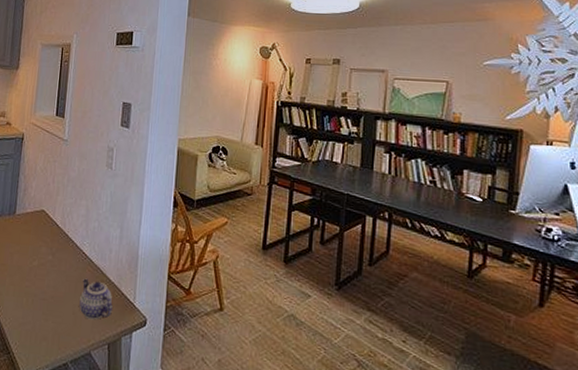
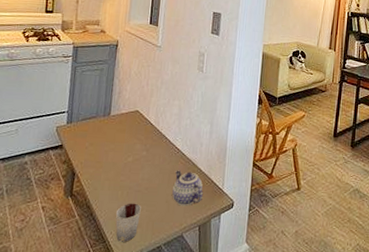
cup: none [20,312,47,355] -> present [115,203,141,242]

